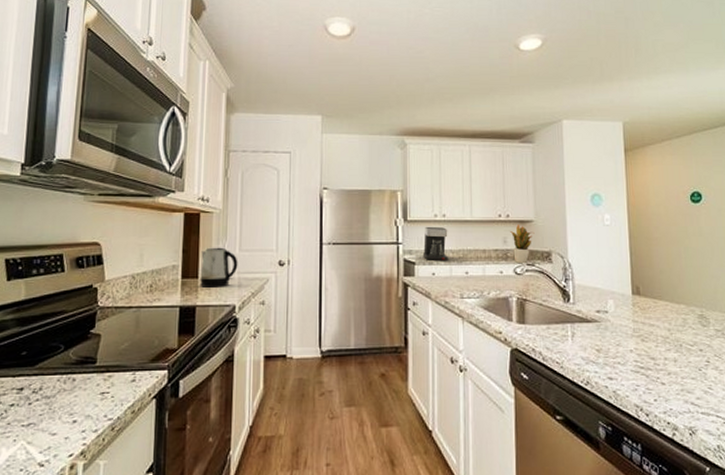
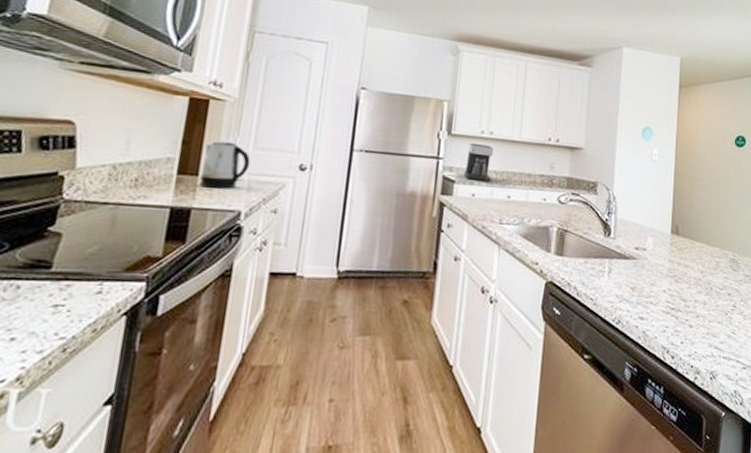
potted plant: present [510,224,535,264] -> none [558,150,583,193]

